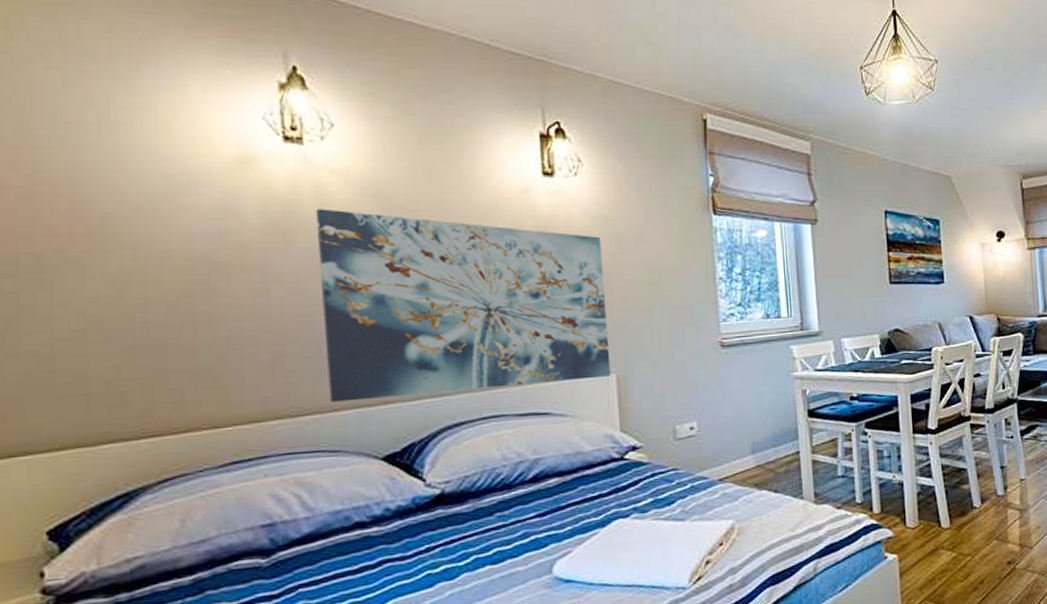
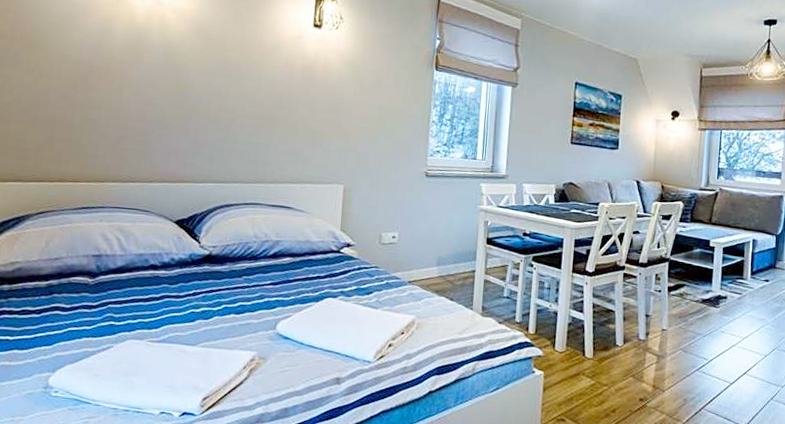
wall art: present [315,209,611,402] -> none [148,36,348,187]

